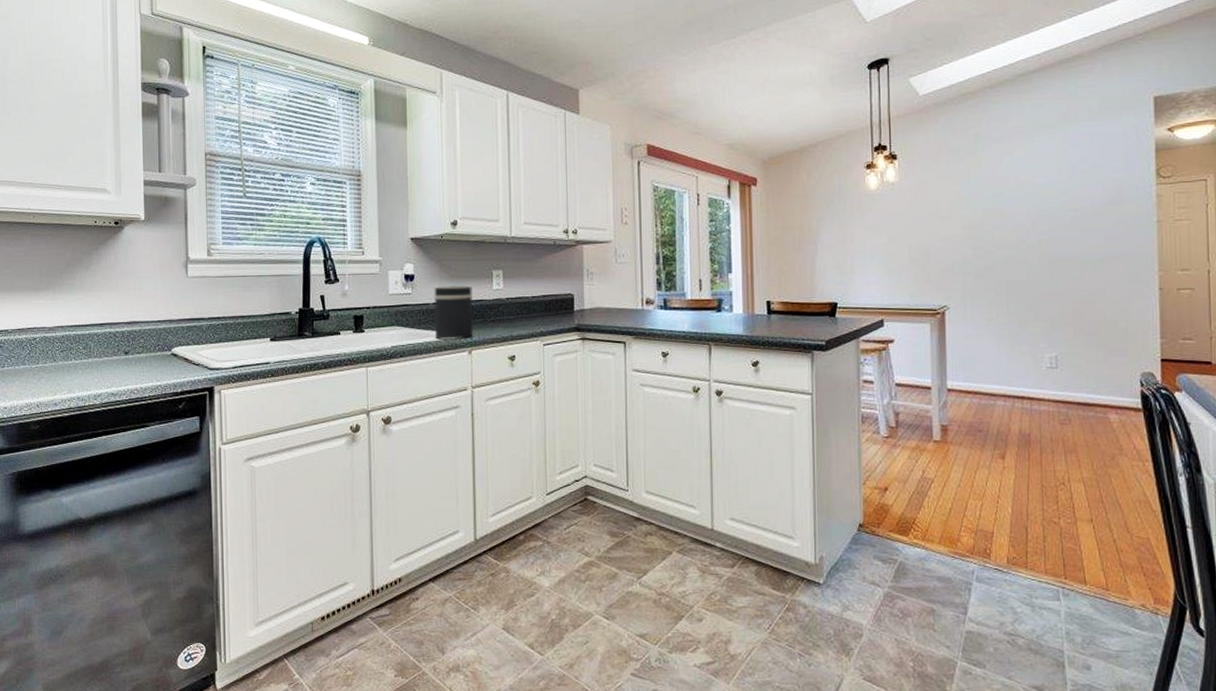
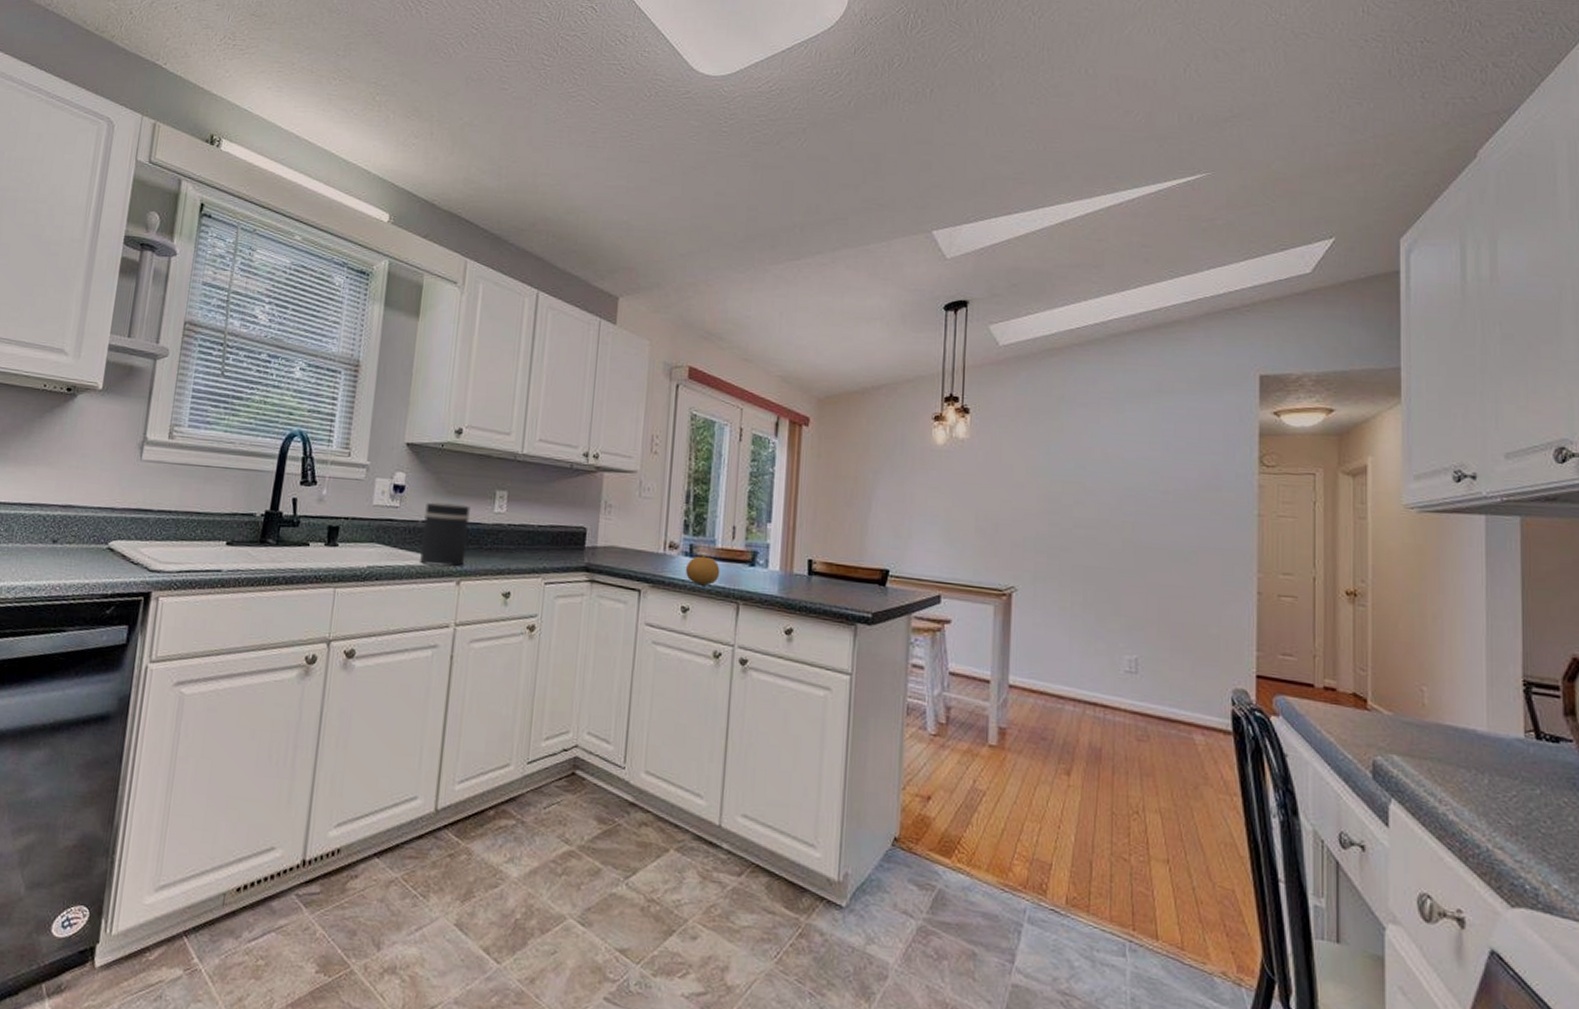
fruit: none [662,306,692,333] -> present [685,555,720,586]

